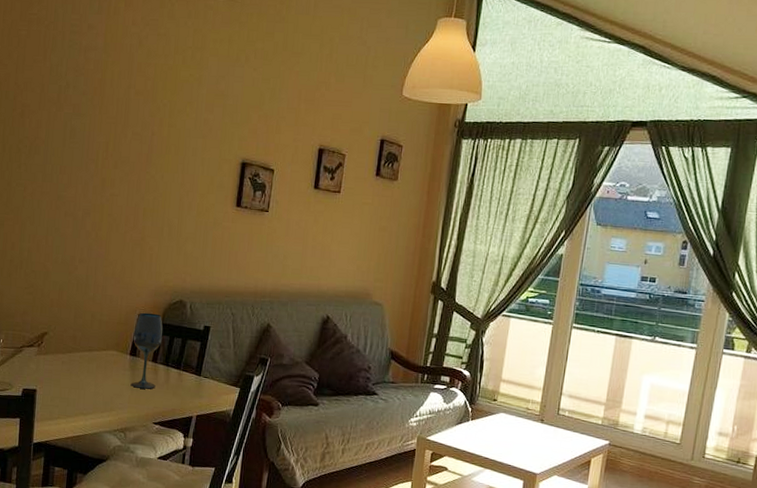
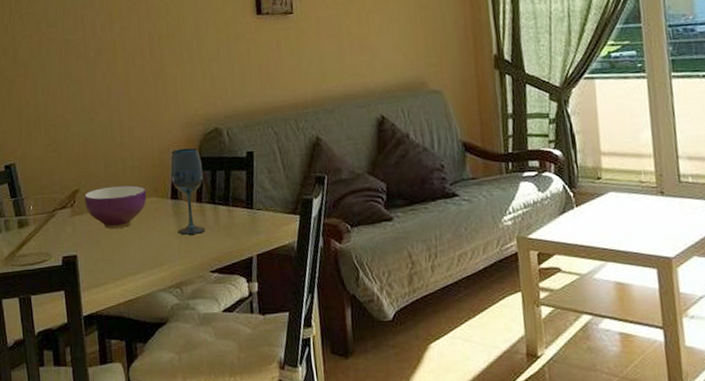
bowl: none [51,334,109,373] -> present [83,185,147,229]

